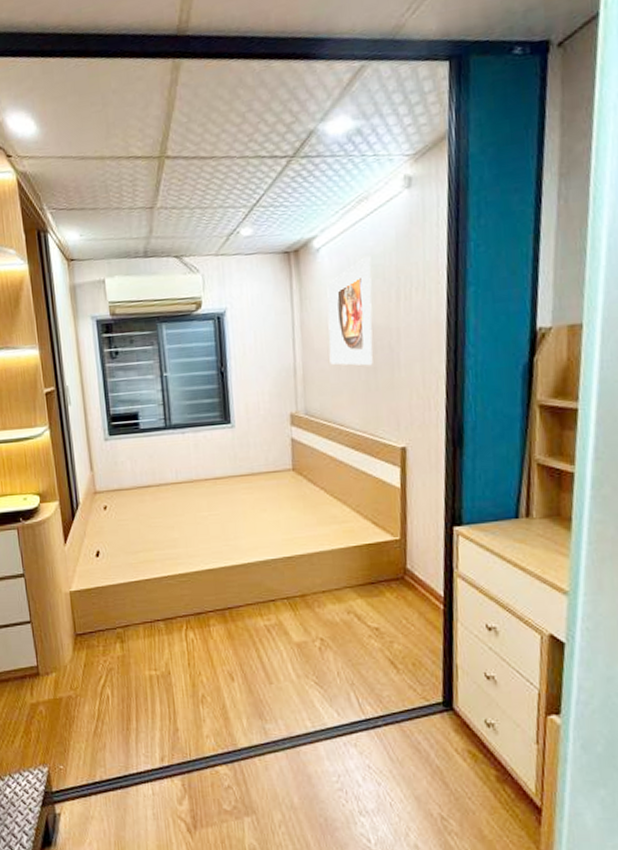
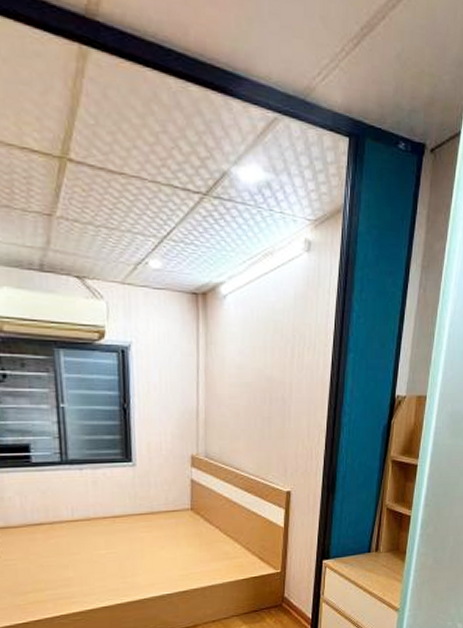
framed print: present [327,256,373,366] -> none [230,311,272,415]

